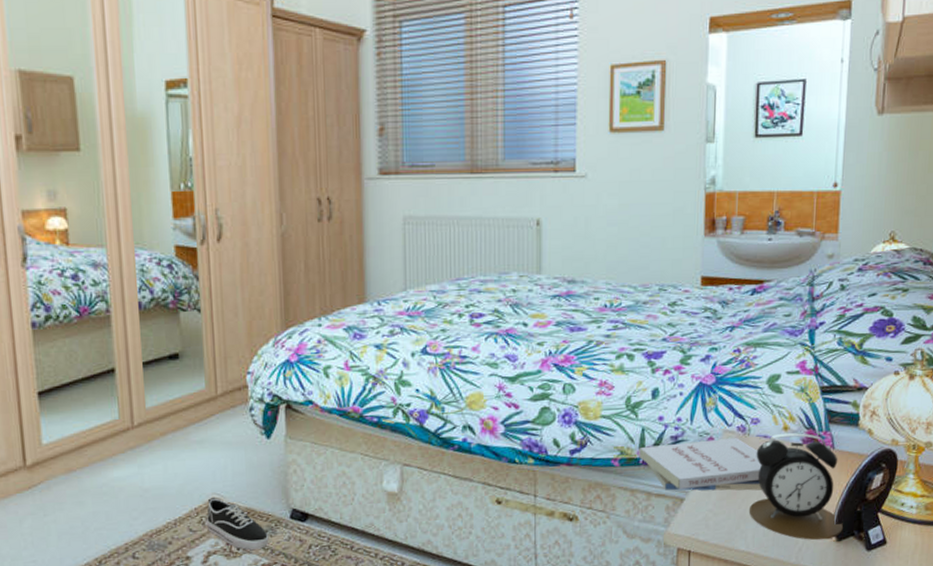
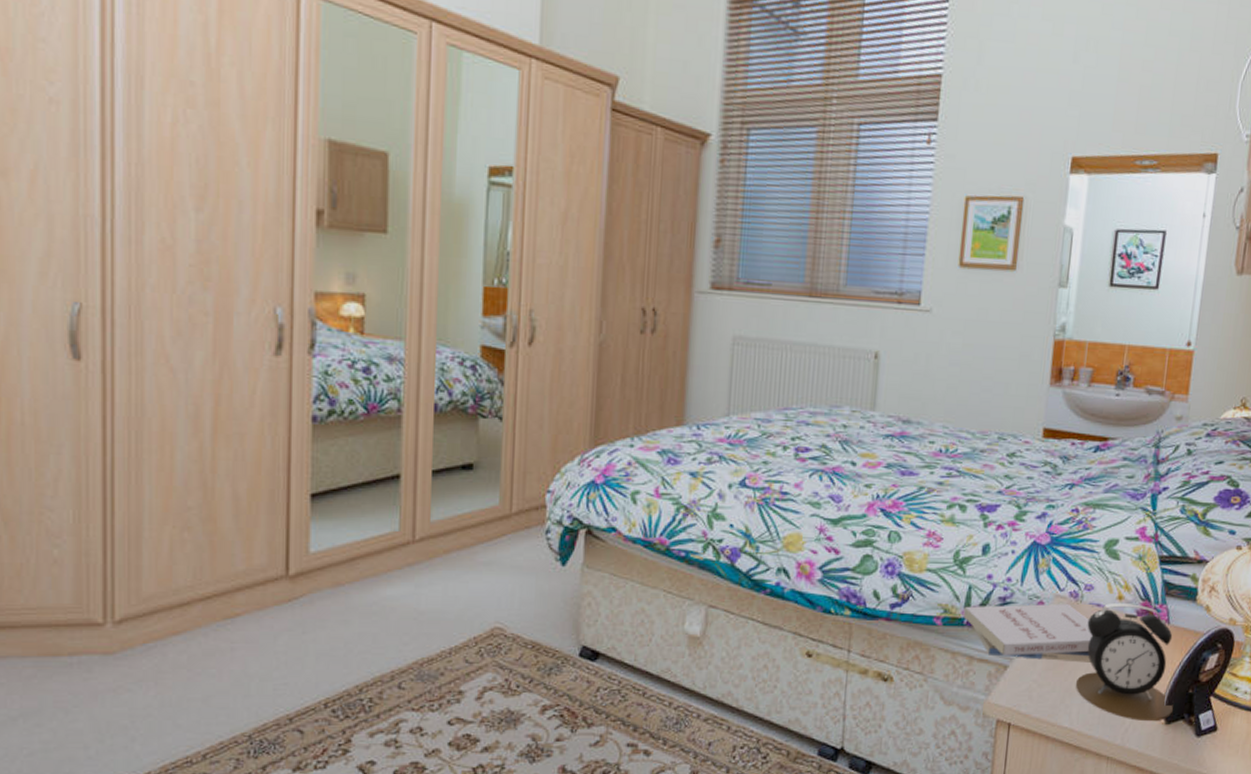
shoe: present [205,496,269,551] -> none [484,626,554,689]

